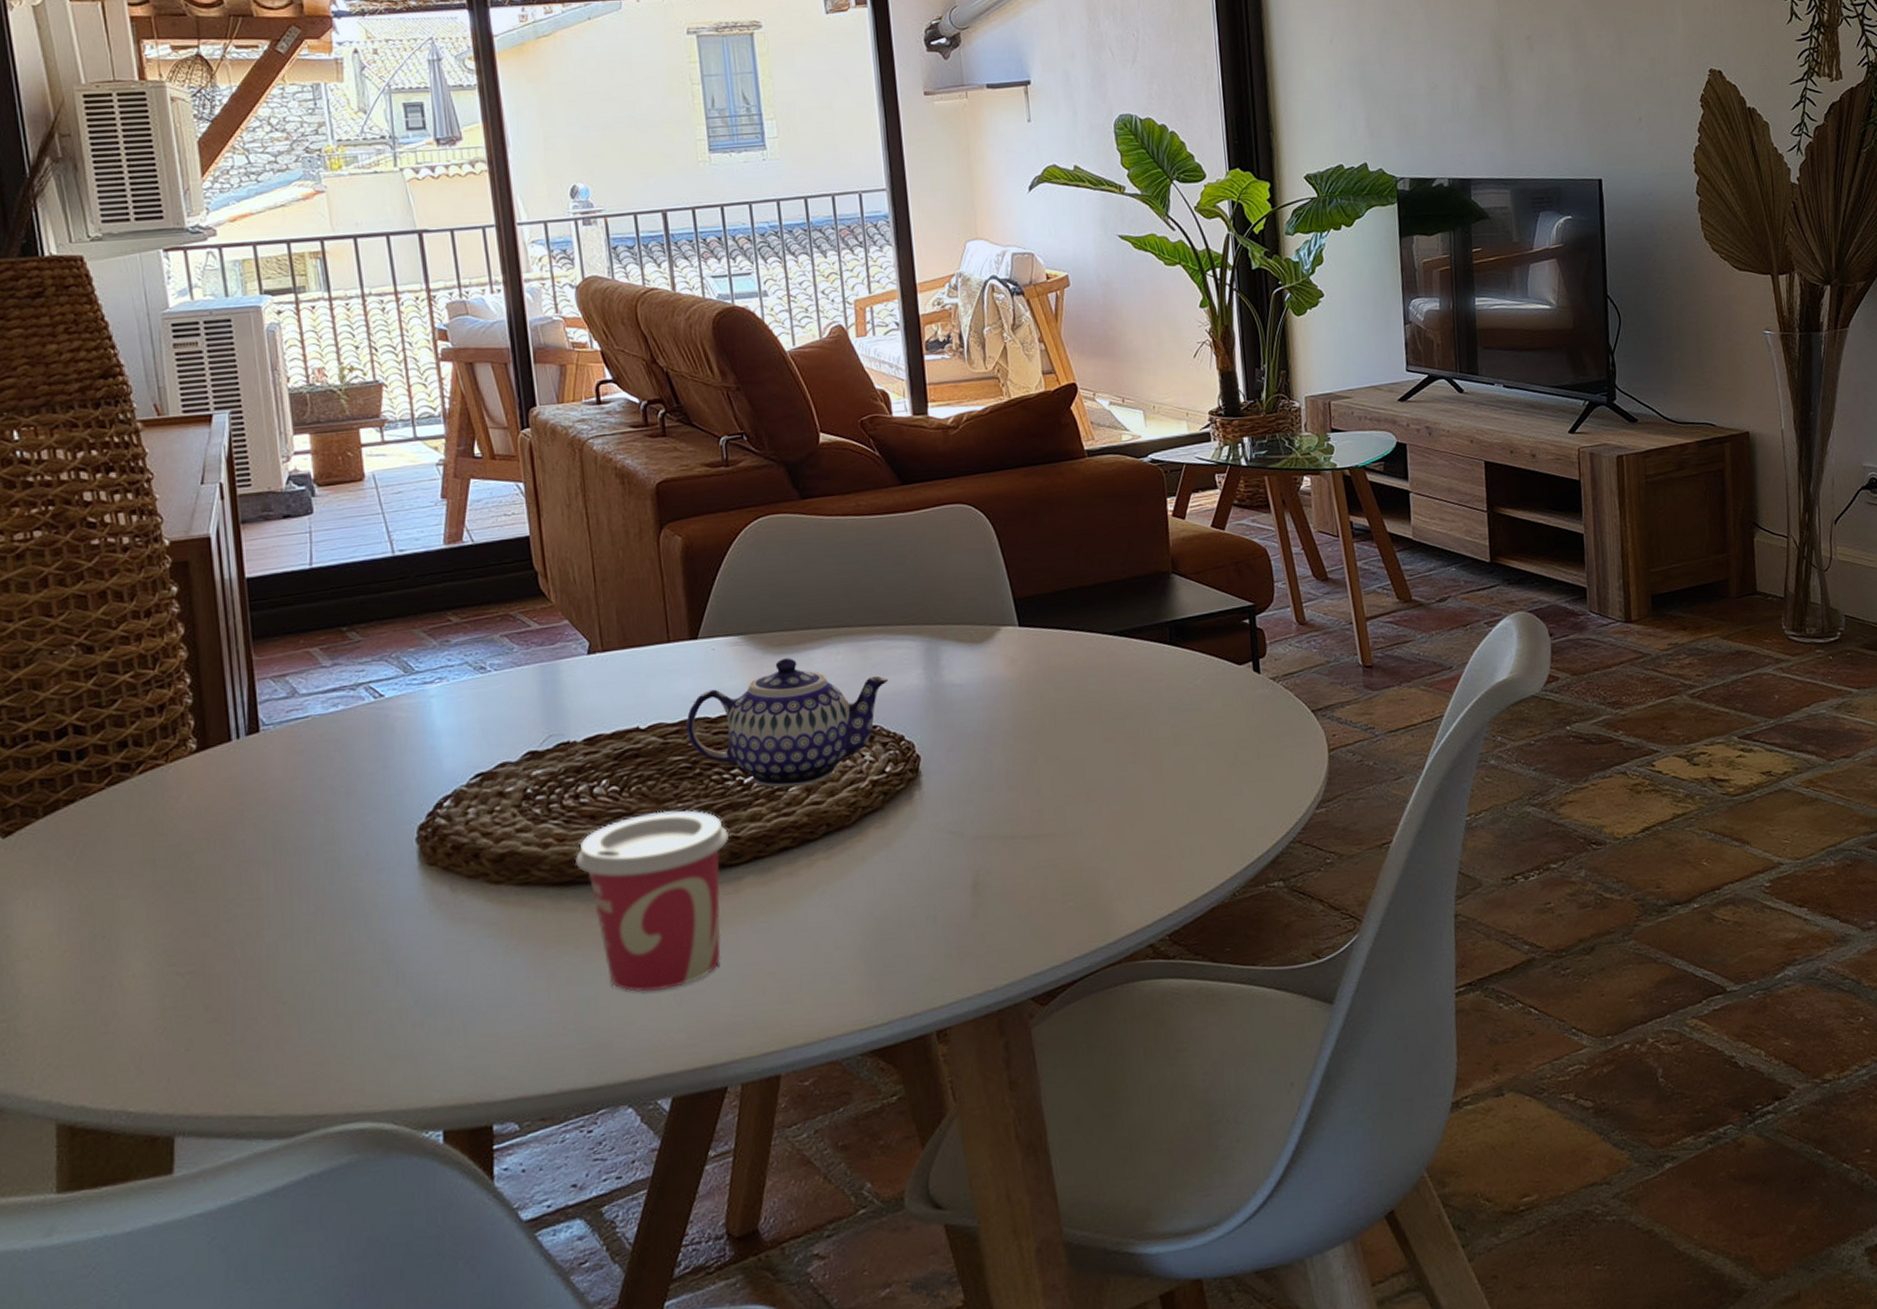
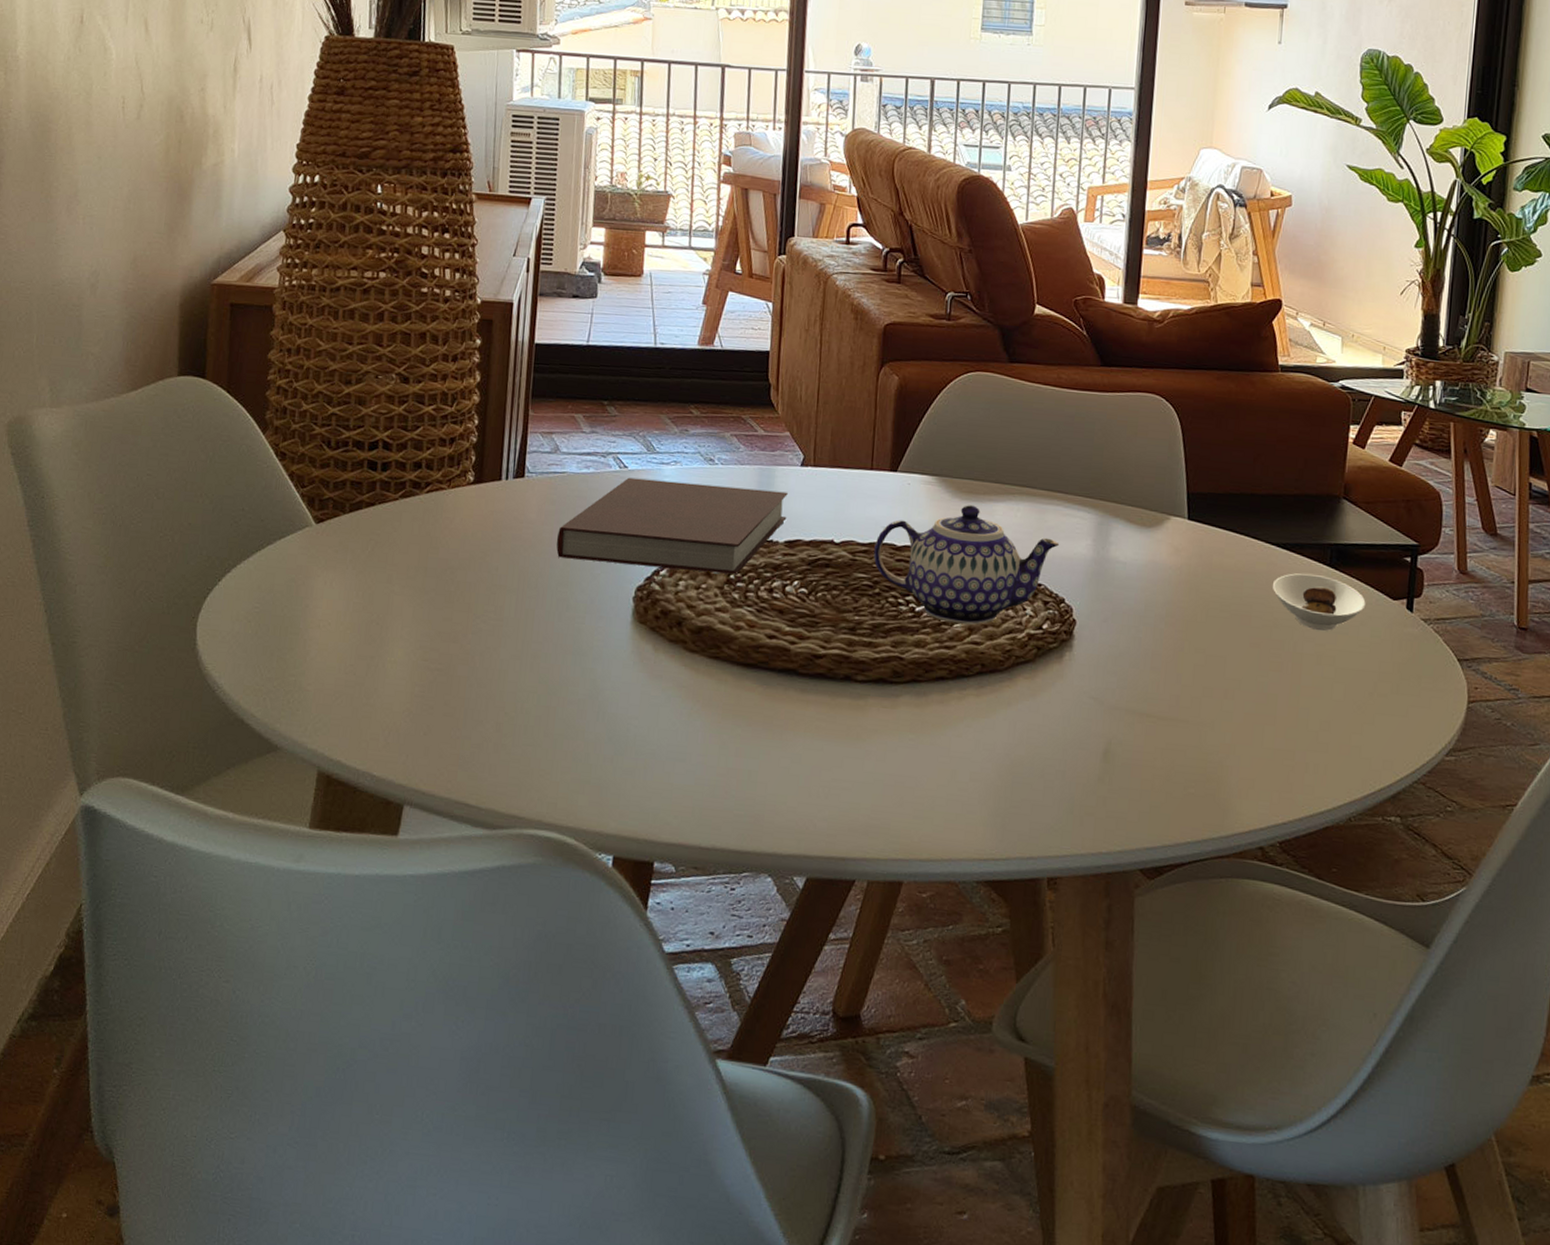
notebook: none [311,685,581,813] -> present [556,477,788,575]
cup: present [575,810,729,992] -> none [760,619,894,780]
saucer: none [1117,655,1213,712] -> present [1273,573,1366,631]

